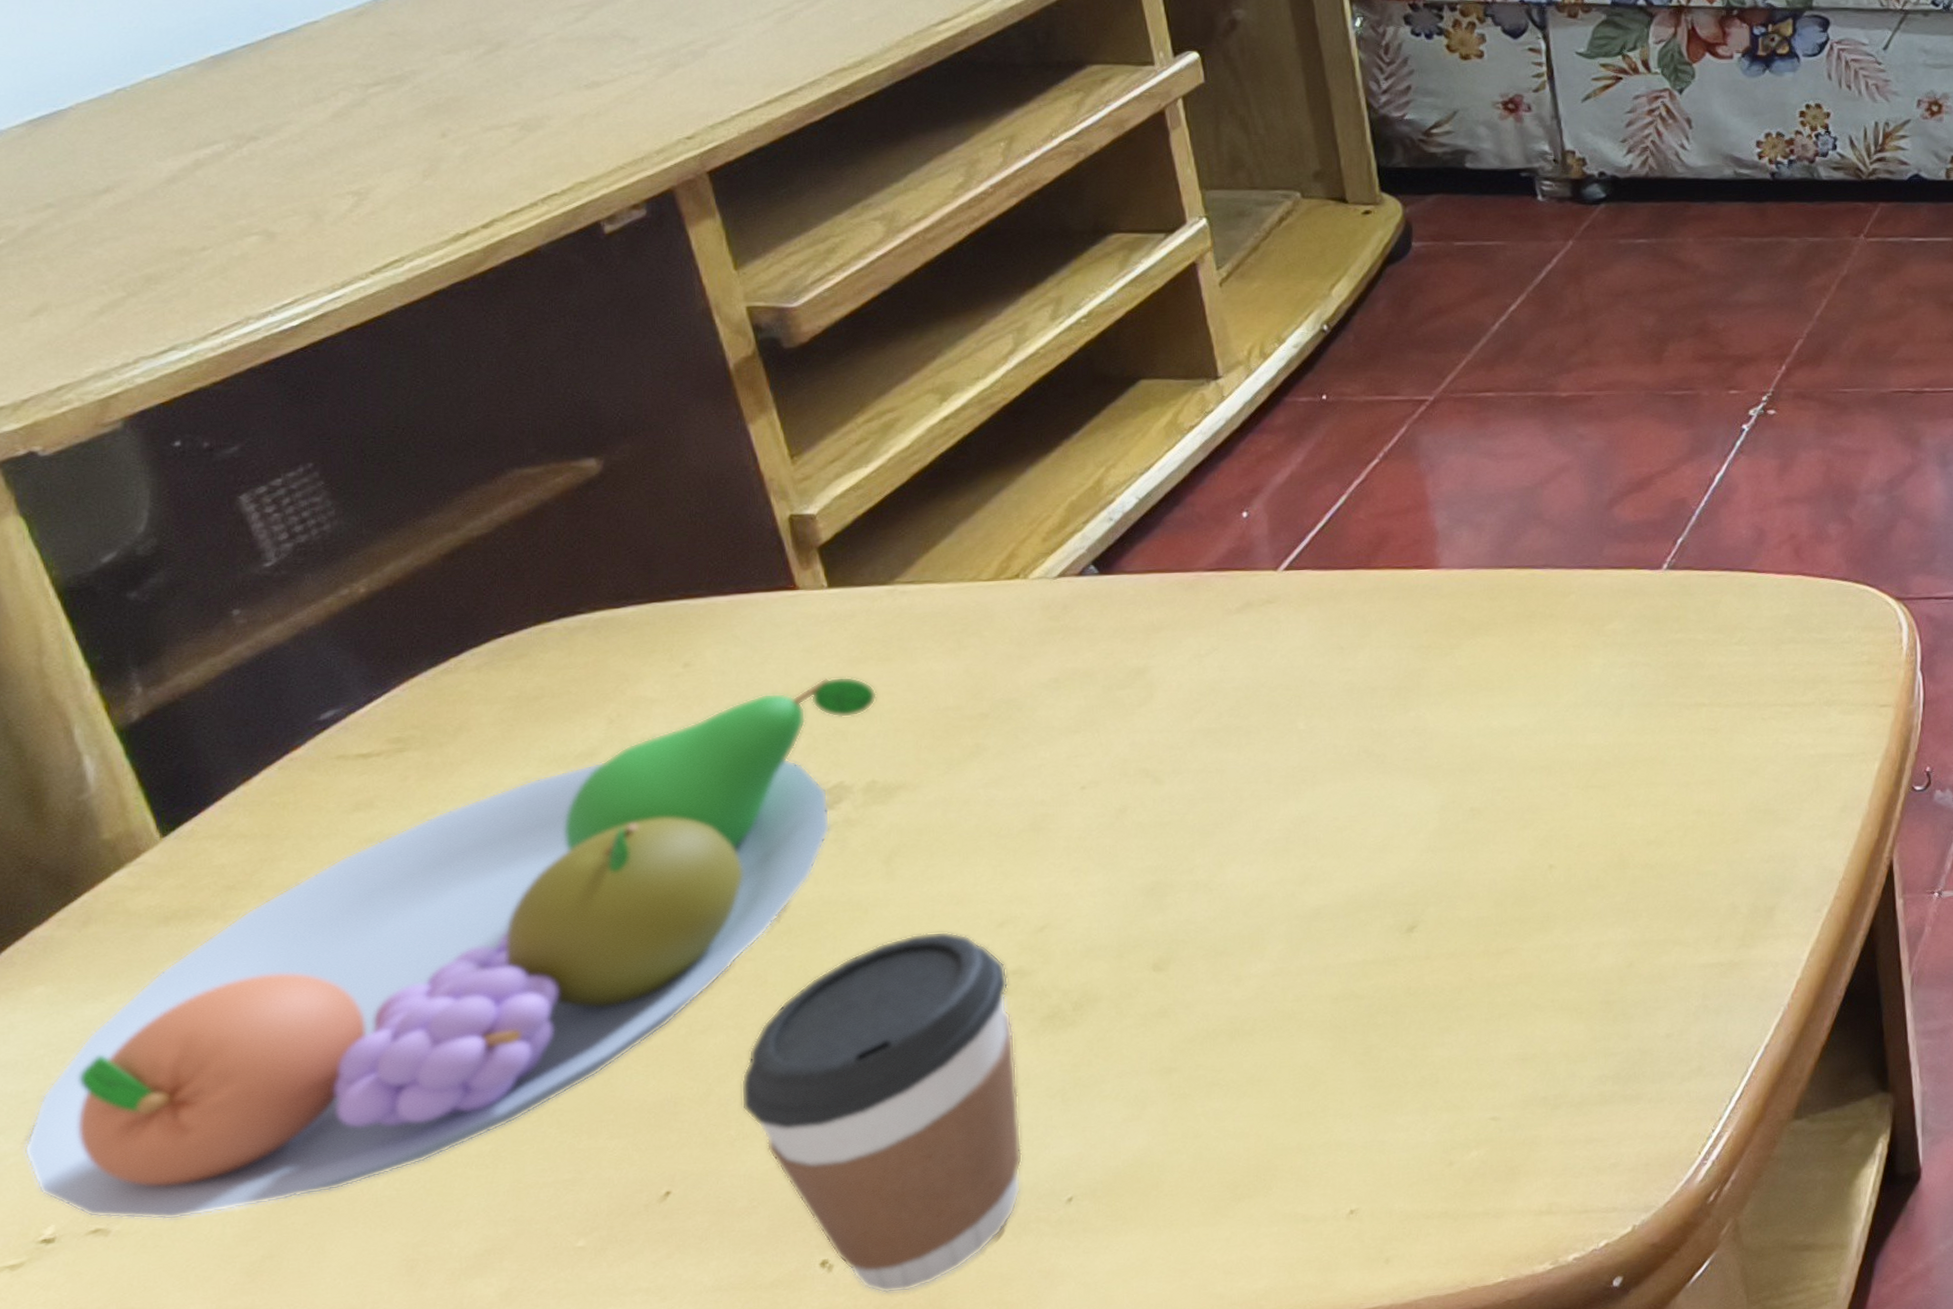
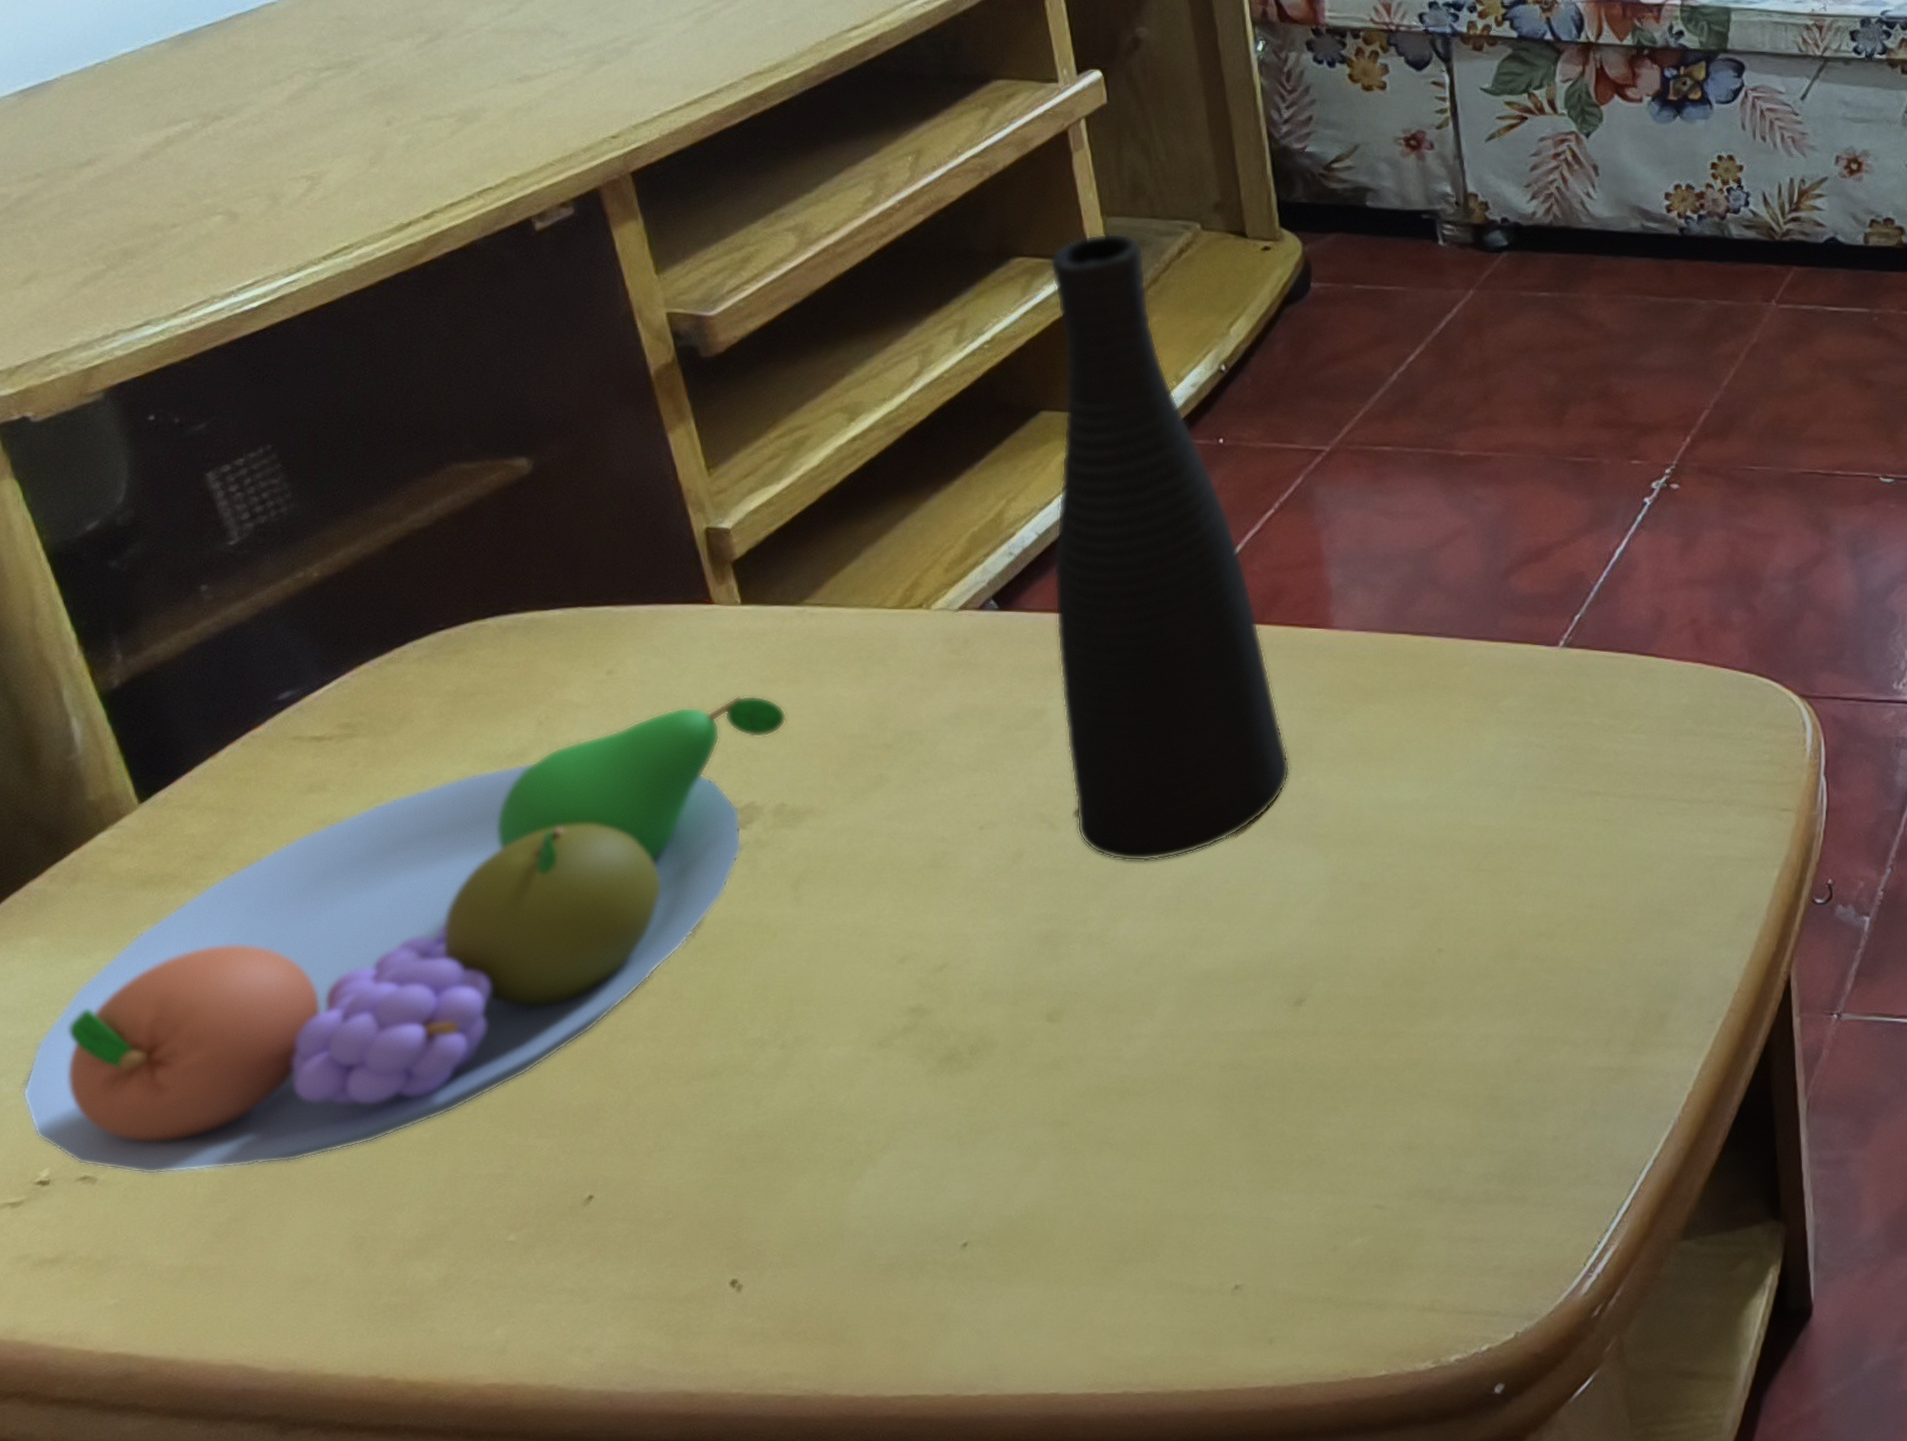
coffee cup: present [740,931,1023,1294] -> none [658,961,921,1320]
vase: none [1147,205,1399,808] -> present [1049,232,1291,862]

